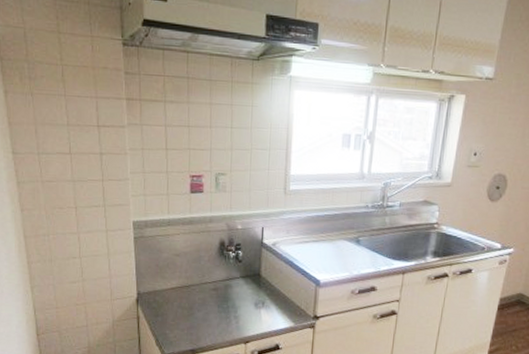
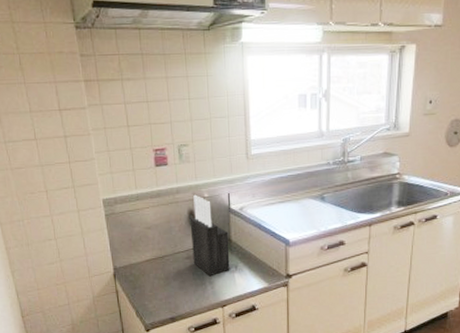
knife block: none [220,225,259,311] -> present [190,194,230,277]

